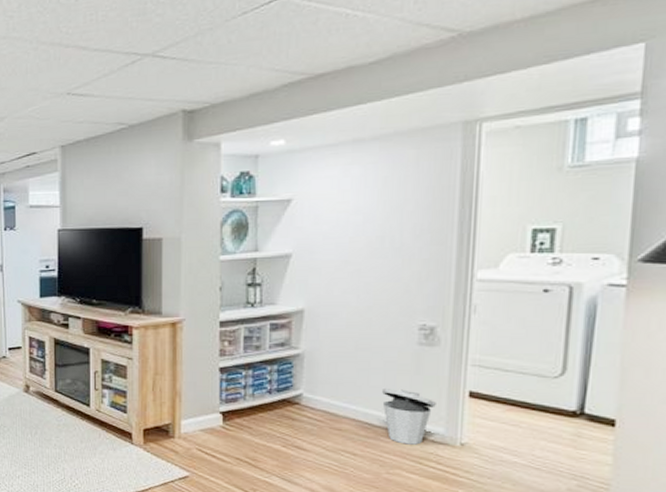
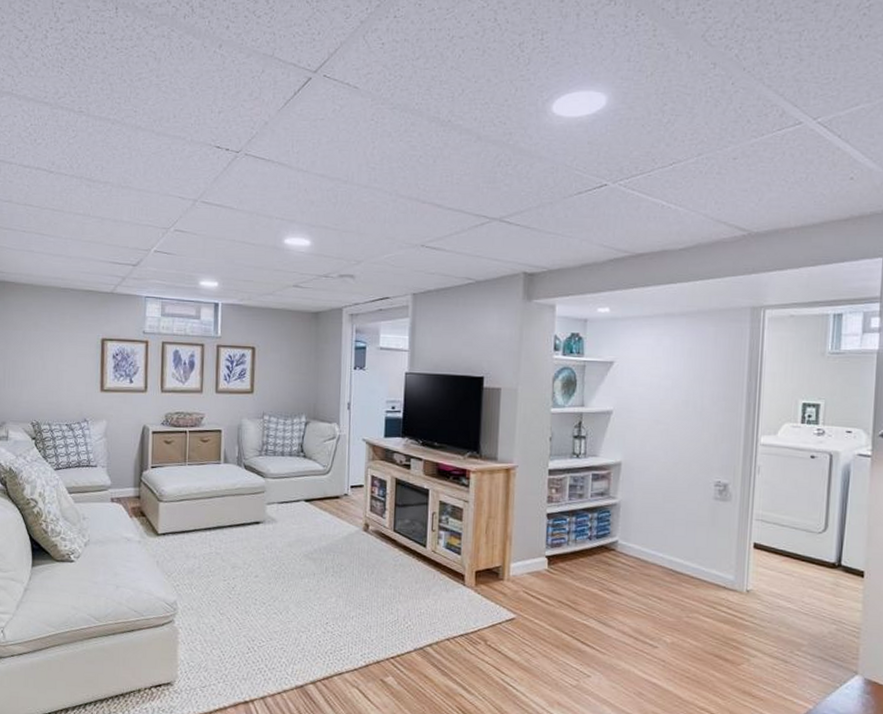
trash can: present [382,387,436,445] -> none [684,537,728,591]

